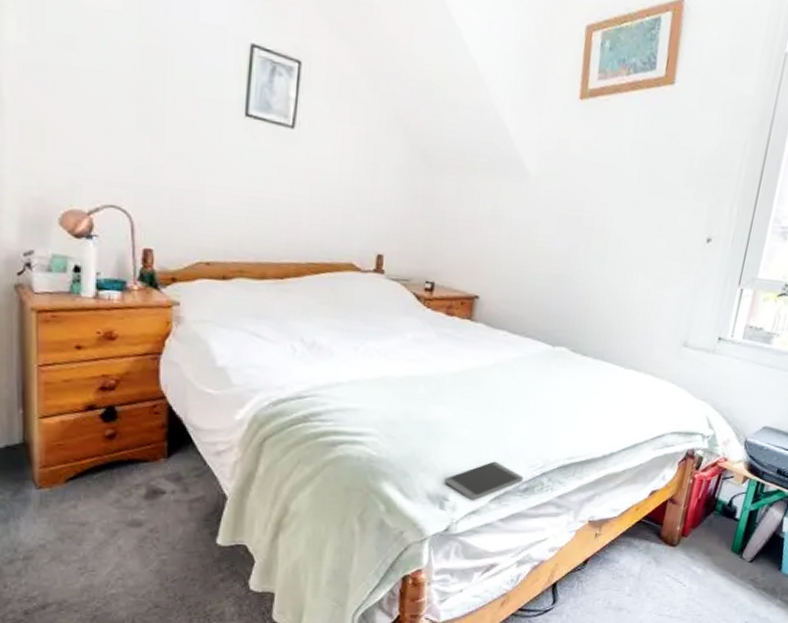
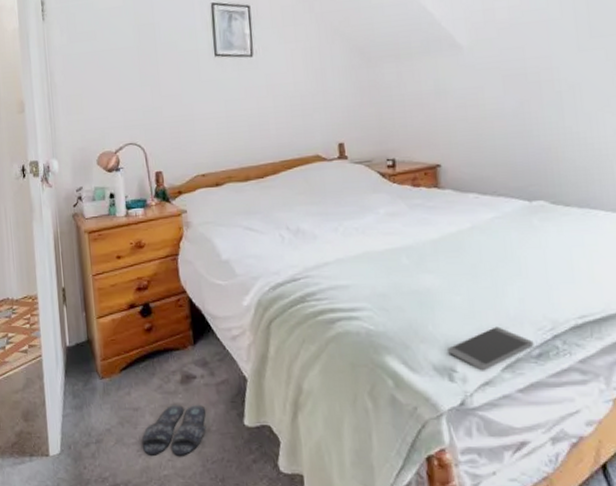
slippers: none [86,521,171,575] -> present [141,405,207,456]

